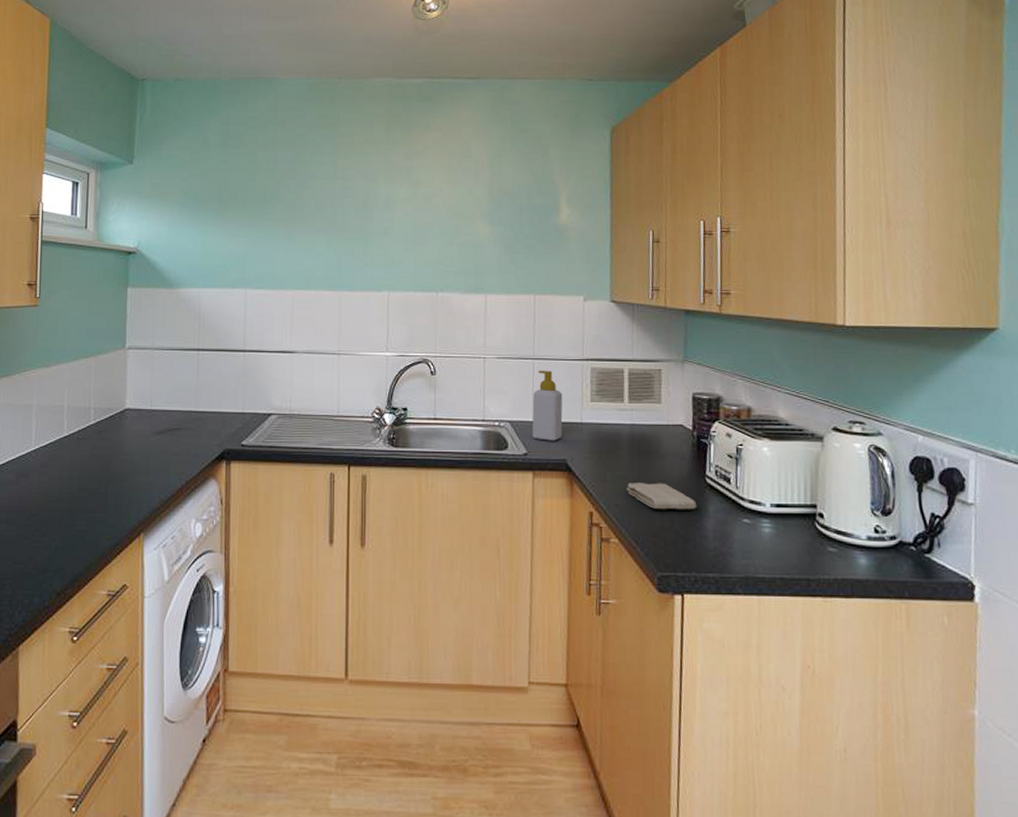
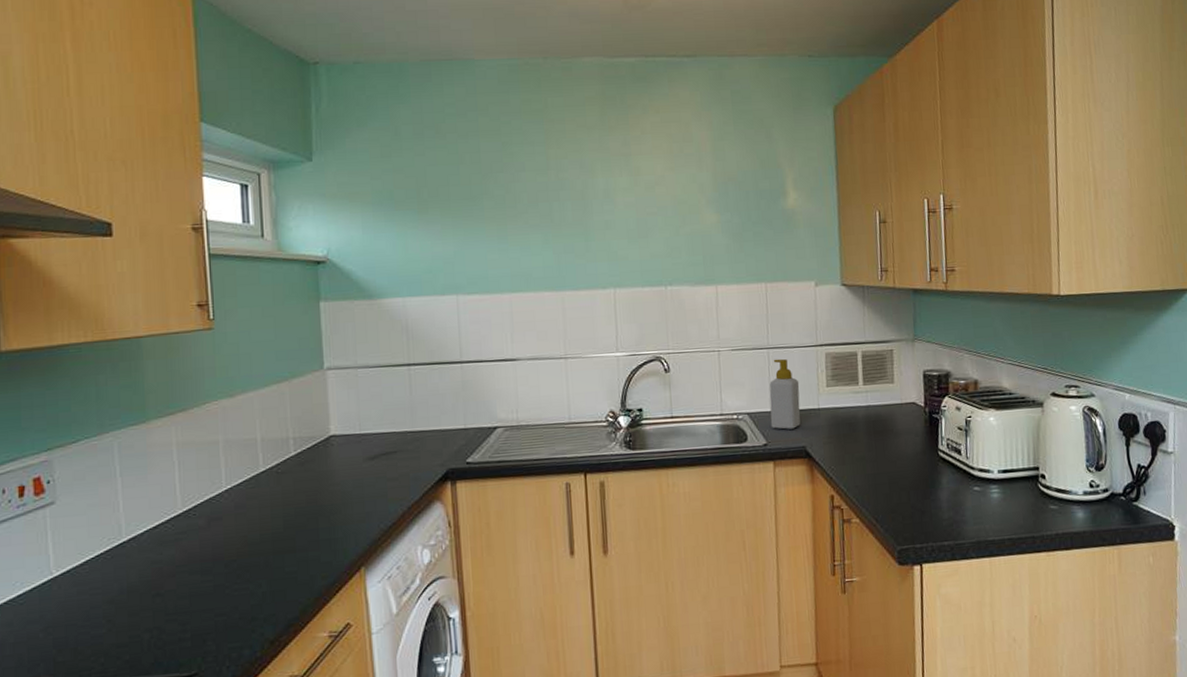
washcloth: present [626,483,697,510] -> none [864,460,931,487]

